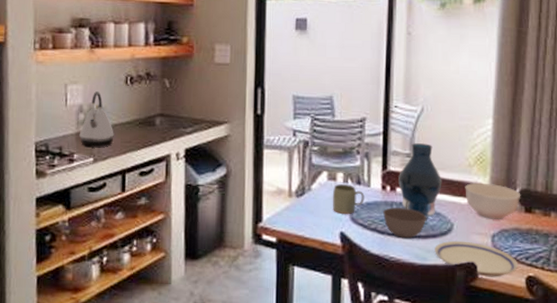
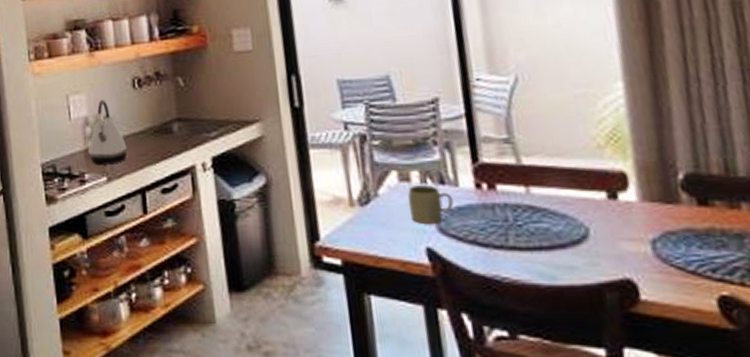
soup bowl: present [383,207,427,239] -> none [482,211,548,252]
vase: present [398,143,442,221] -> none [496,123,563,227]
plate: present [435,240,518,277] -> none [566,250,702,300]
bowl: present [465,182,521,219] -> none [597,169,688,218]

